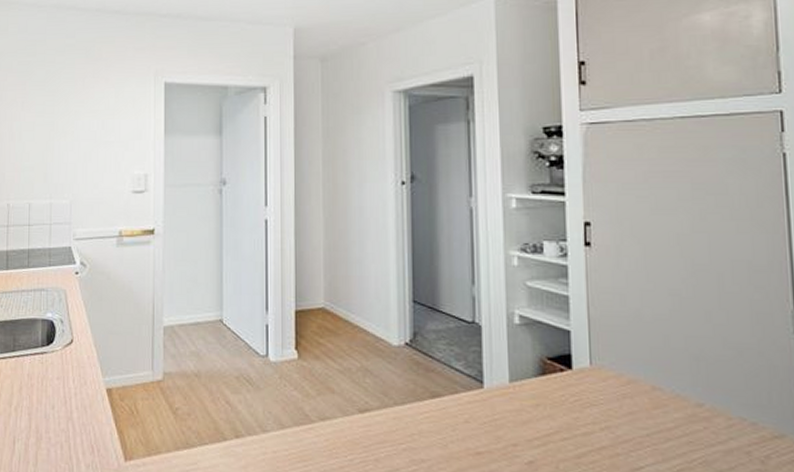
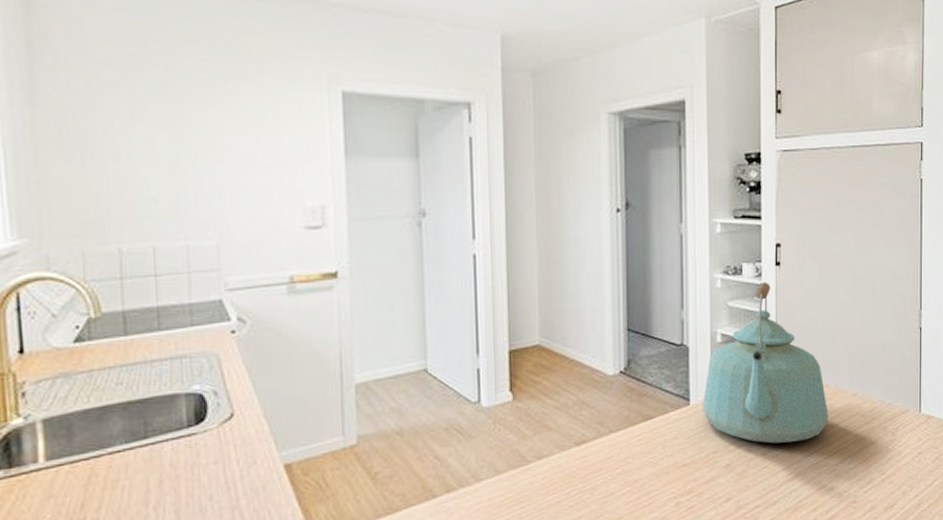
kettle: none [498,262,664,450] -> present [702,281,829,444]

